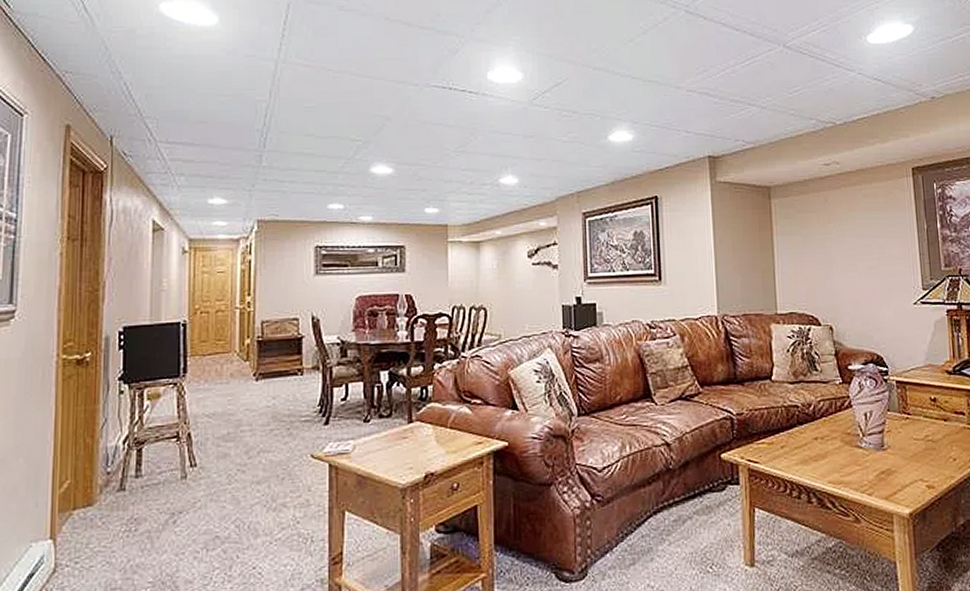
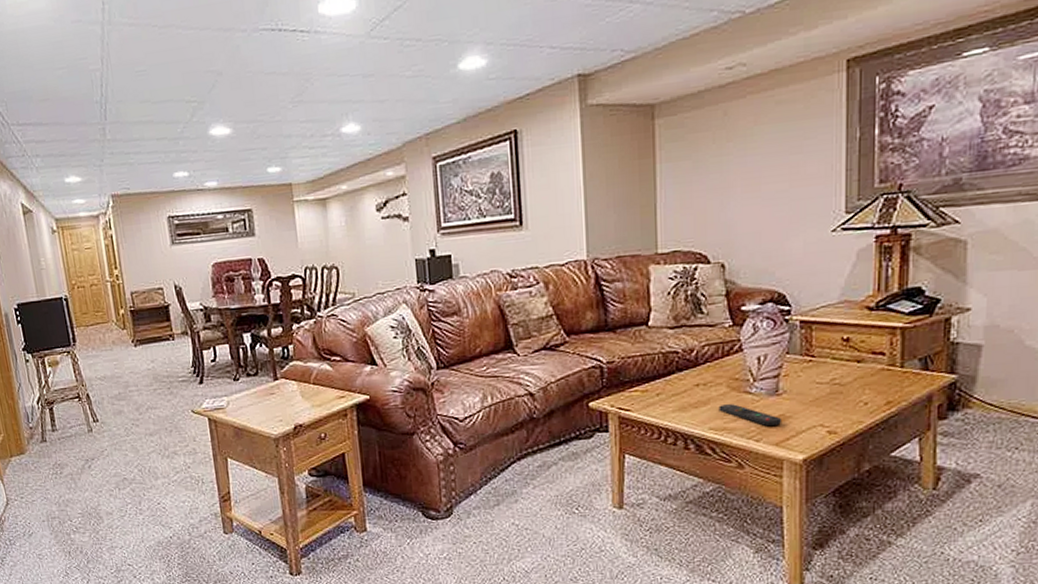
remote control: none [835,458,888,480] -> present [718,404,781,426]

